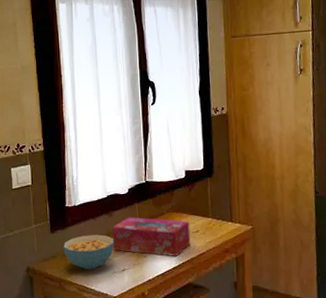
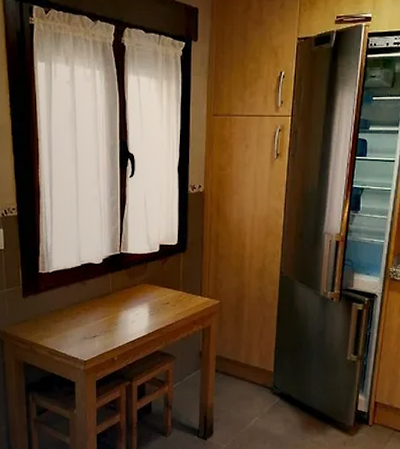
cereal bowl: present [63,234,114,270] -> none [35,302,86,335]
tissue box: present [112,217,191,257] -> none [84,286,161,326]

